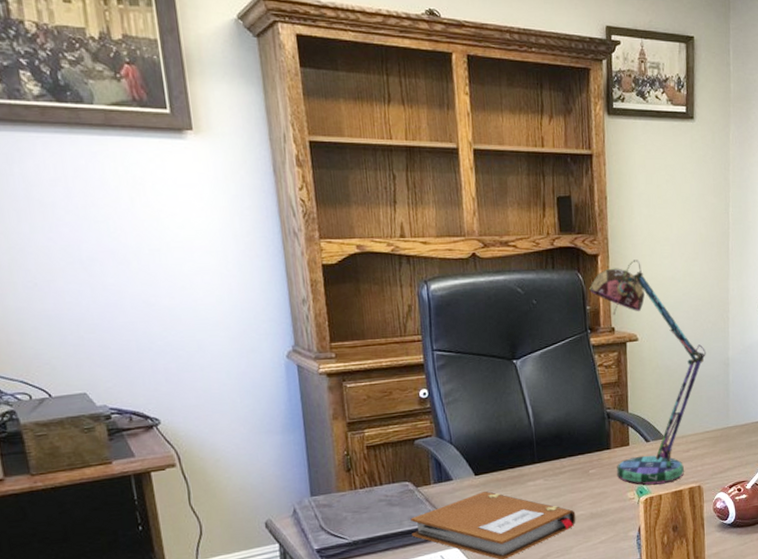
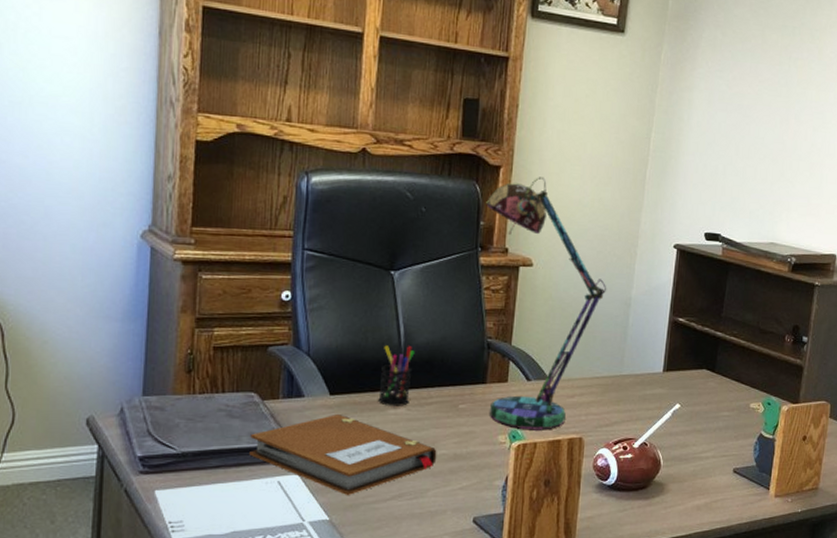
pen holder: none [516,424,545,479] -> present [378,345,415,406]

